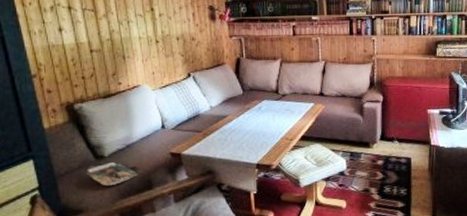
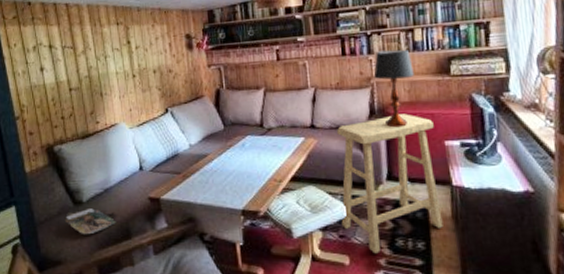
stool: none [341,86,422,199] -> present [337,113,444,254]
table lamp: none [375,32,408,98] -> present [373,49,414,128]

